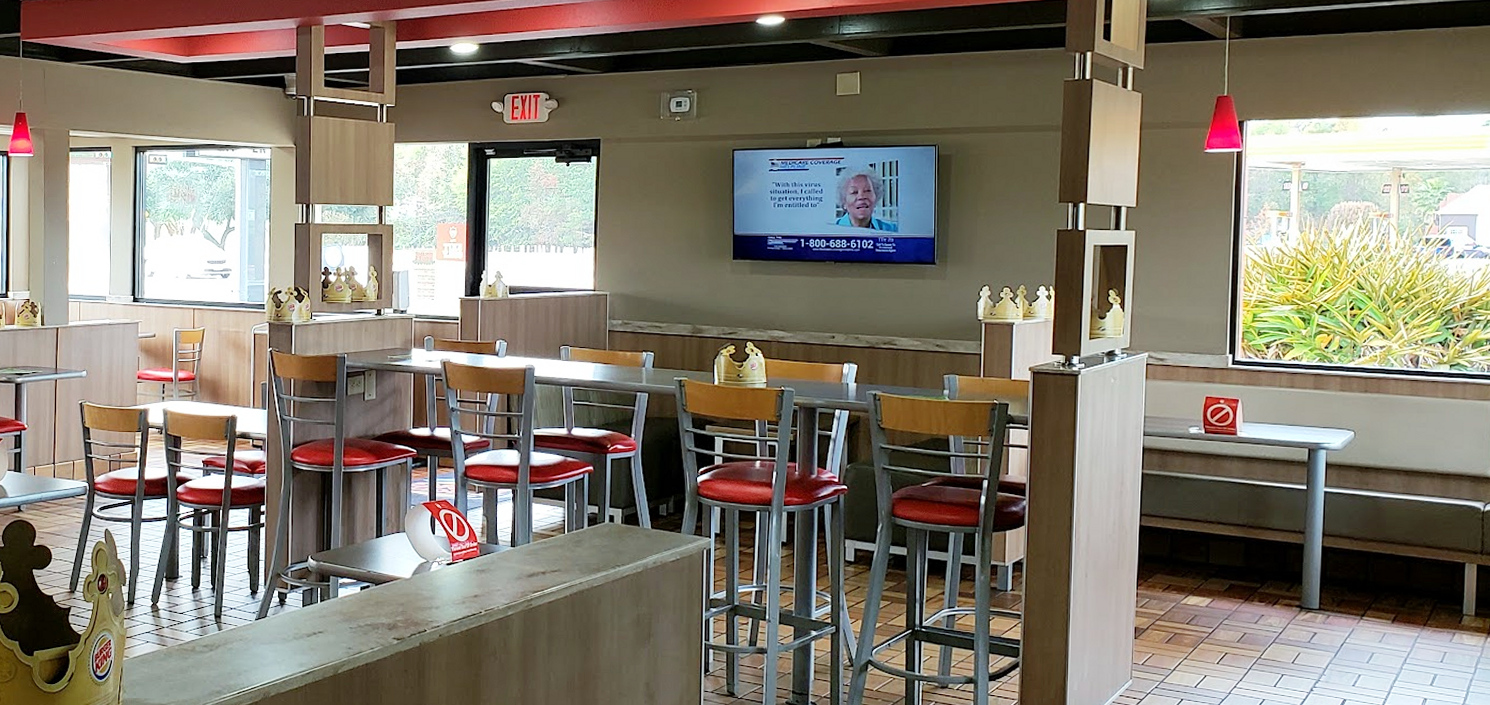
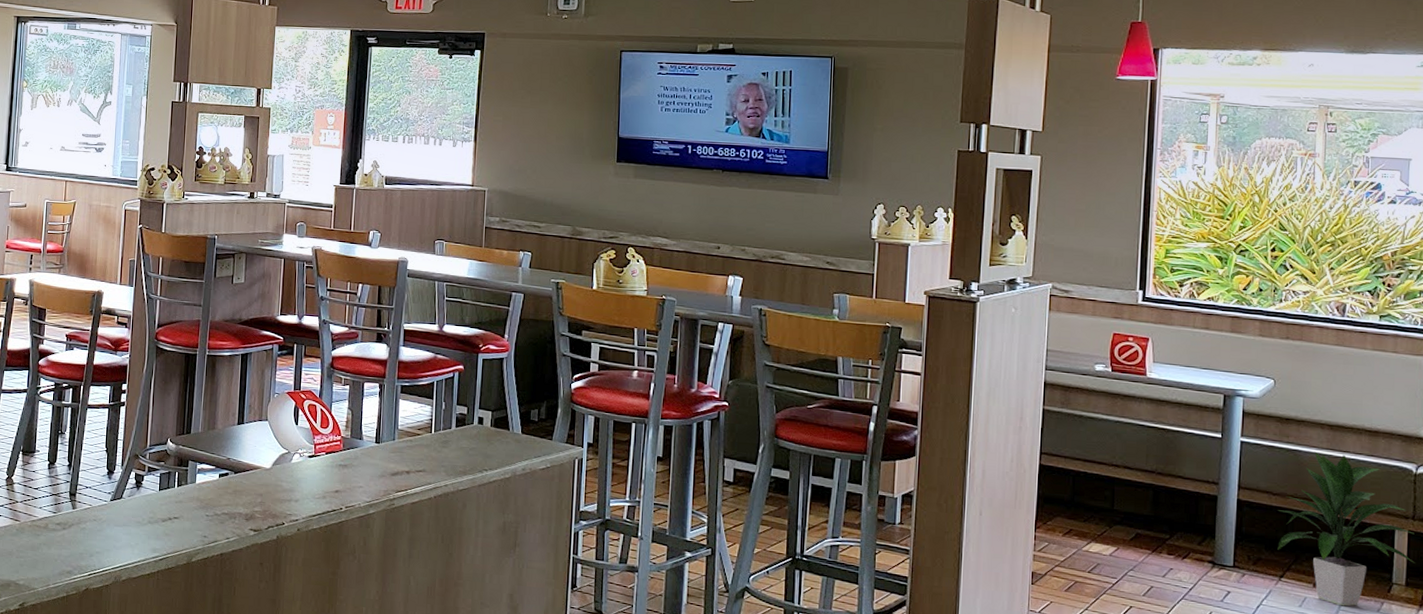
indoor plant: none [1359,496,1483,639] -> present [1277,451,1415,607]

